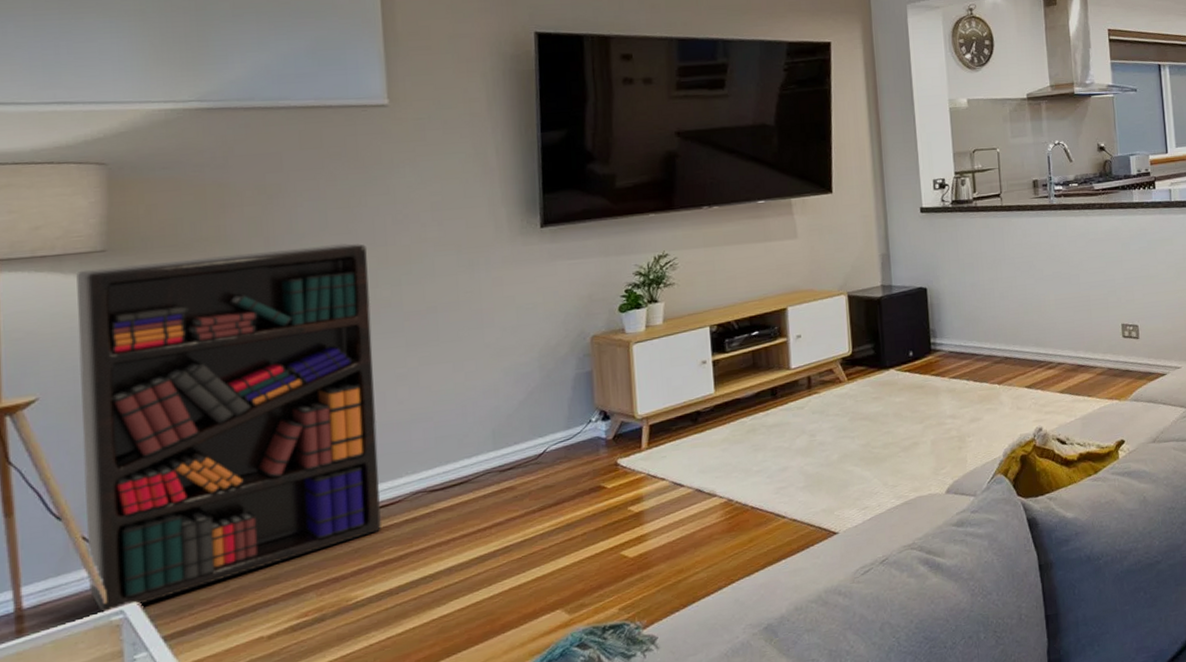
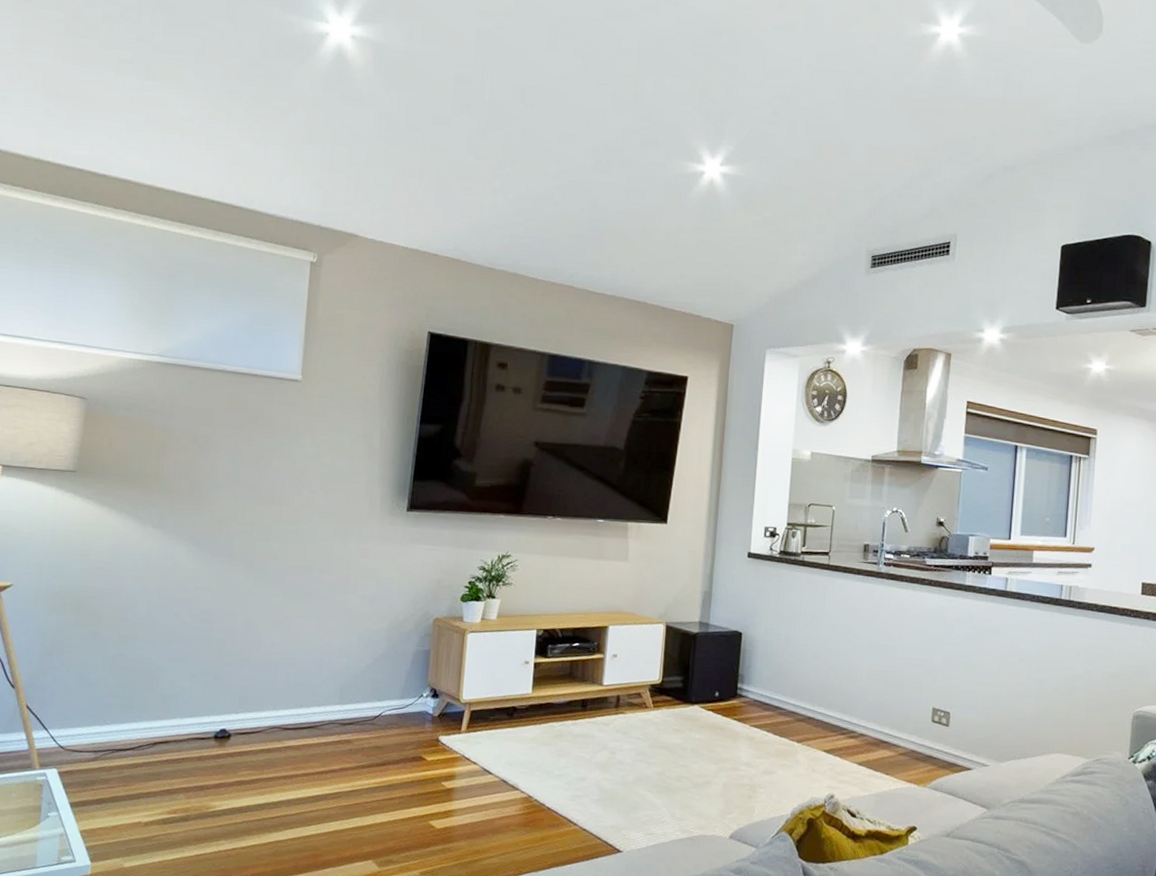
bookshelf: present [76,243,381,614] -> none [25,484,267,773]

